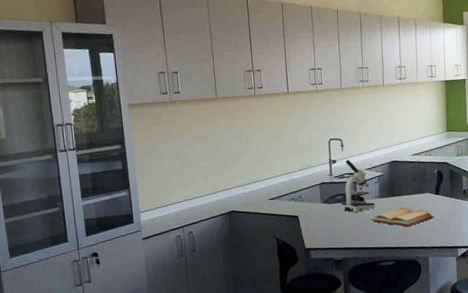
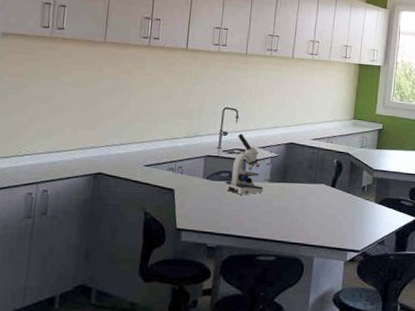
bible: present [370,207,434,227] -> none [255,196,326,219]

